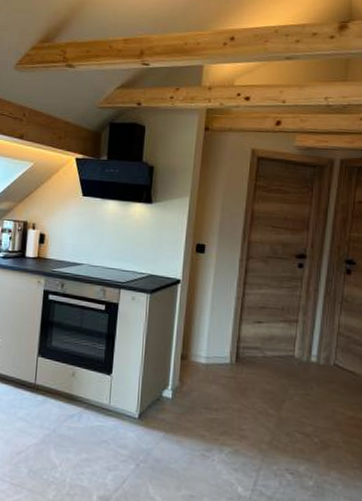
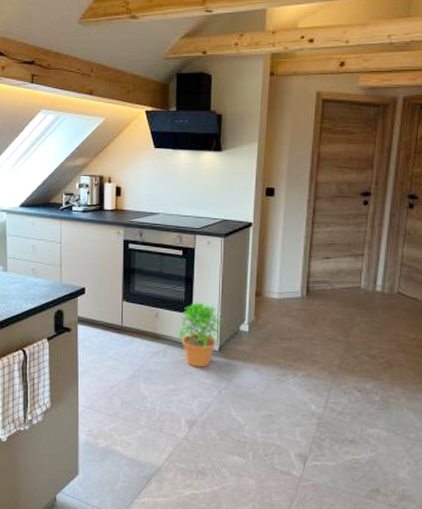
potted plant: none [94,362,144,436] -> present [178,302,222,367]

